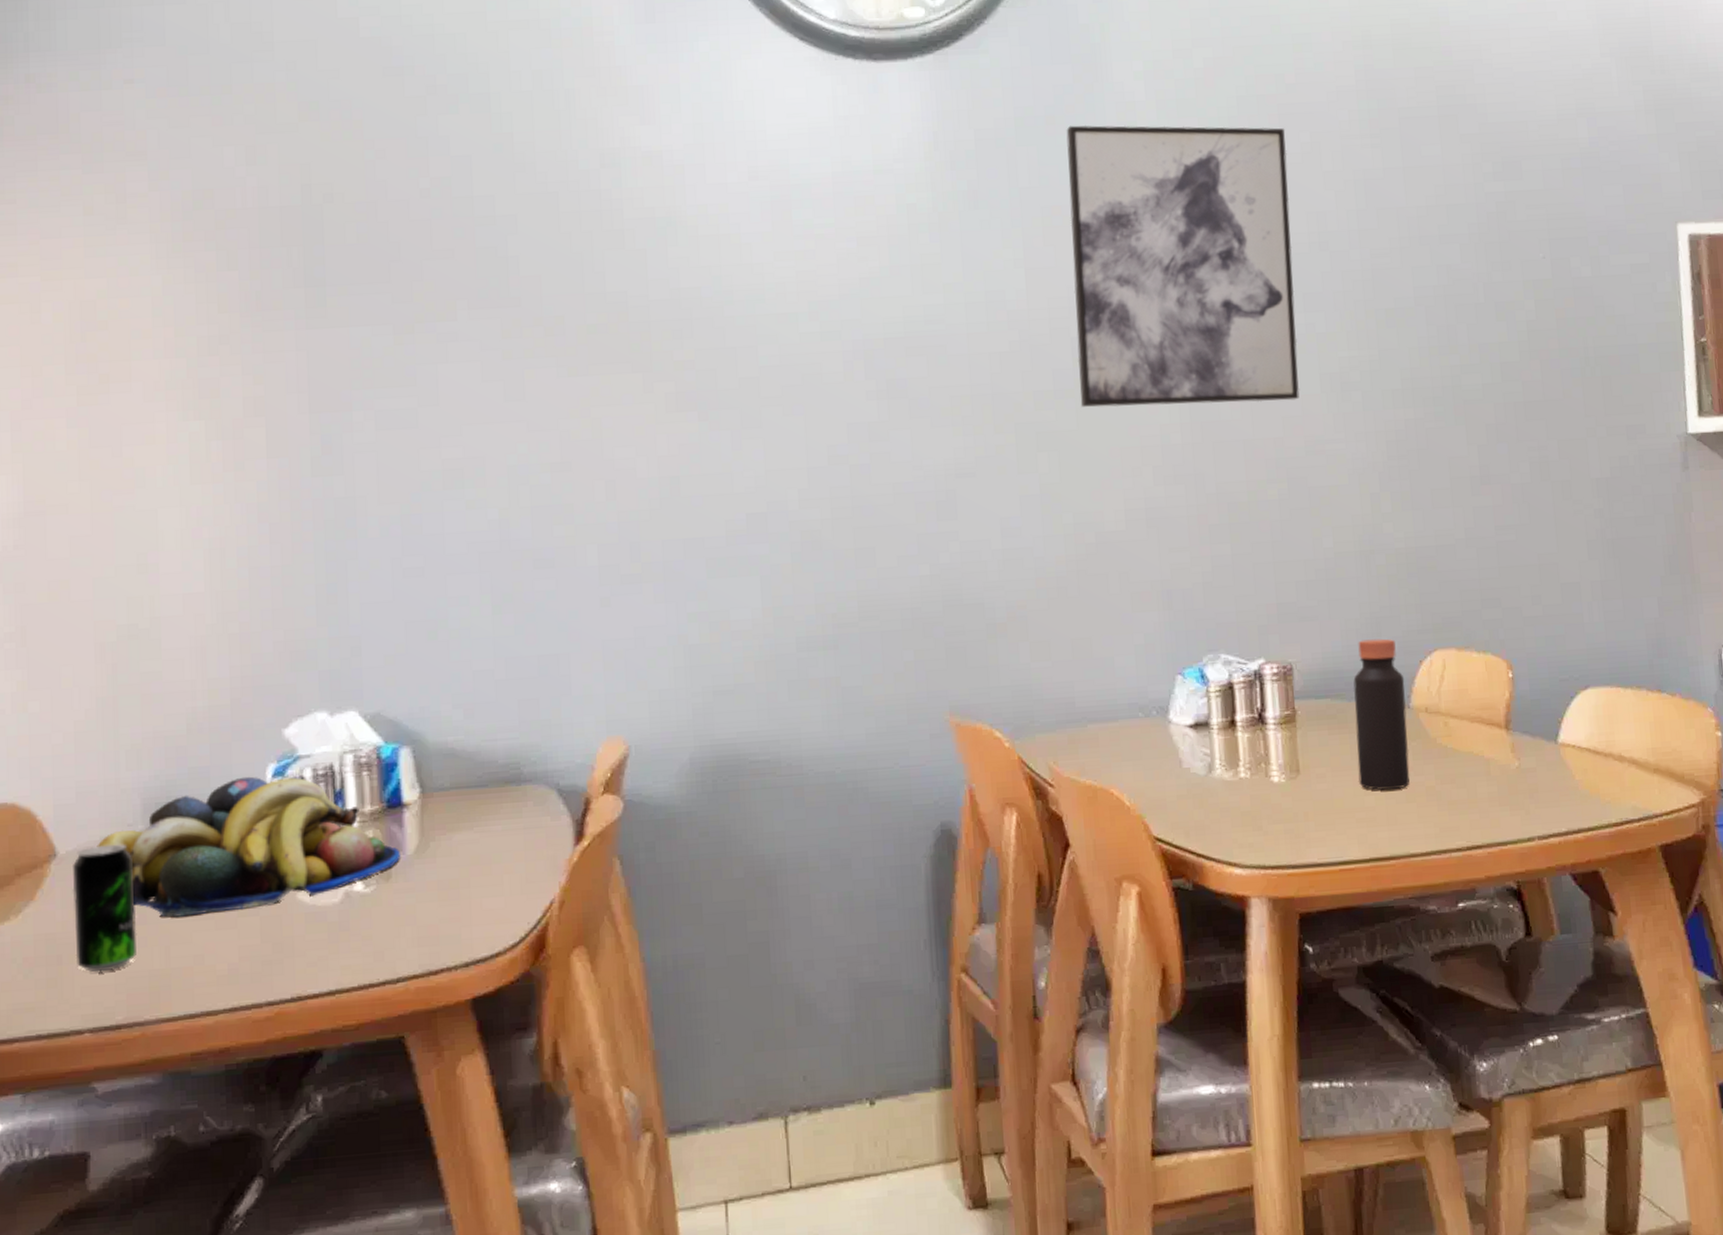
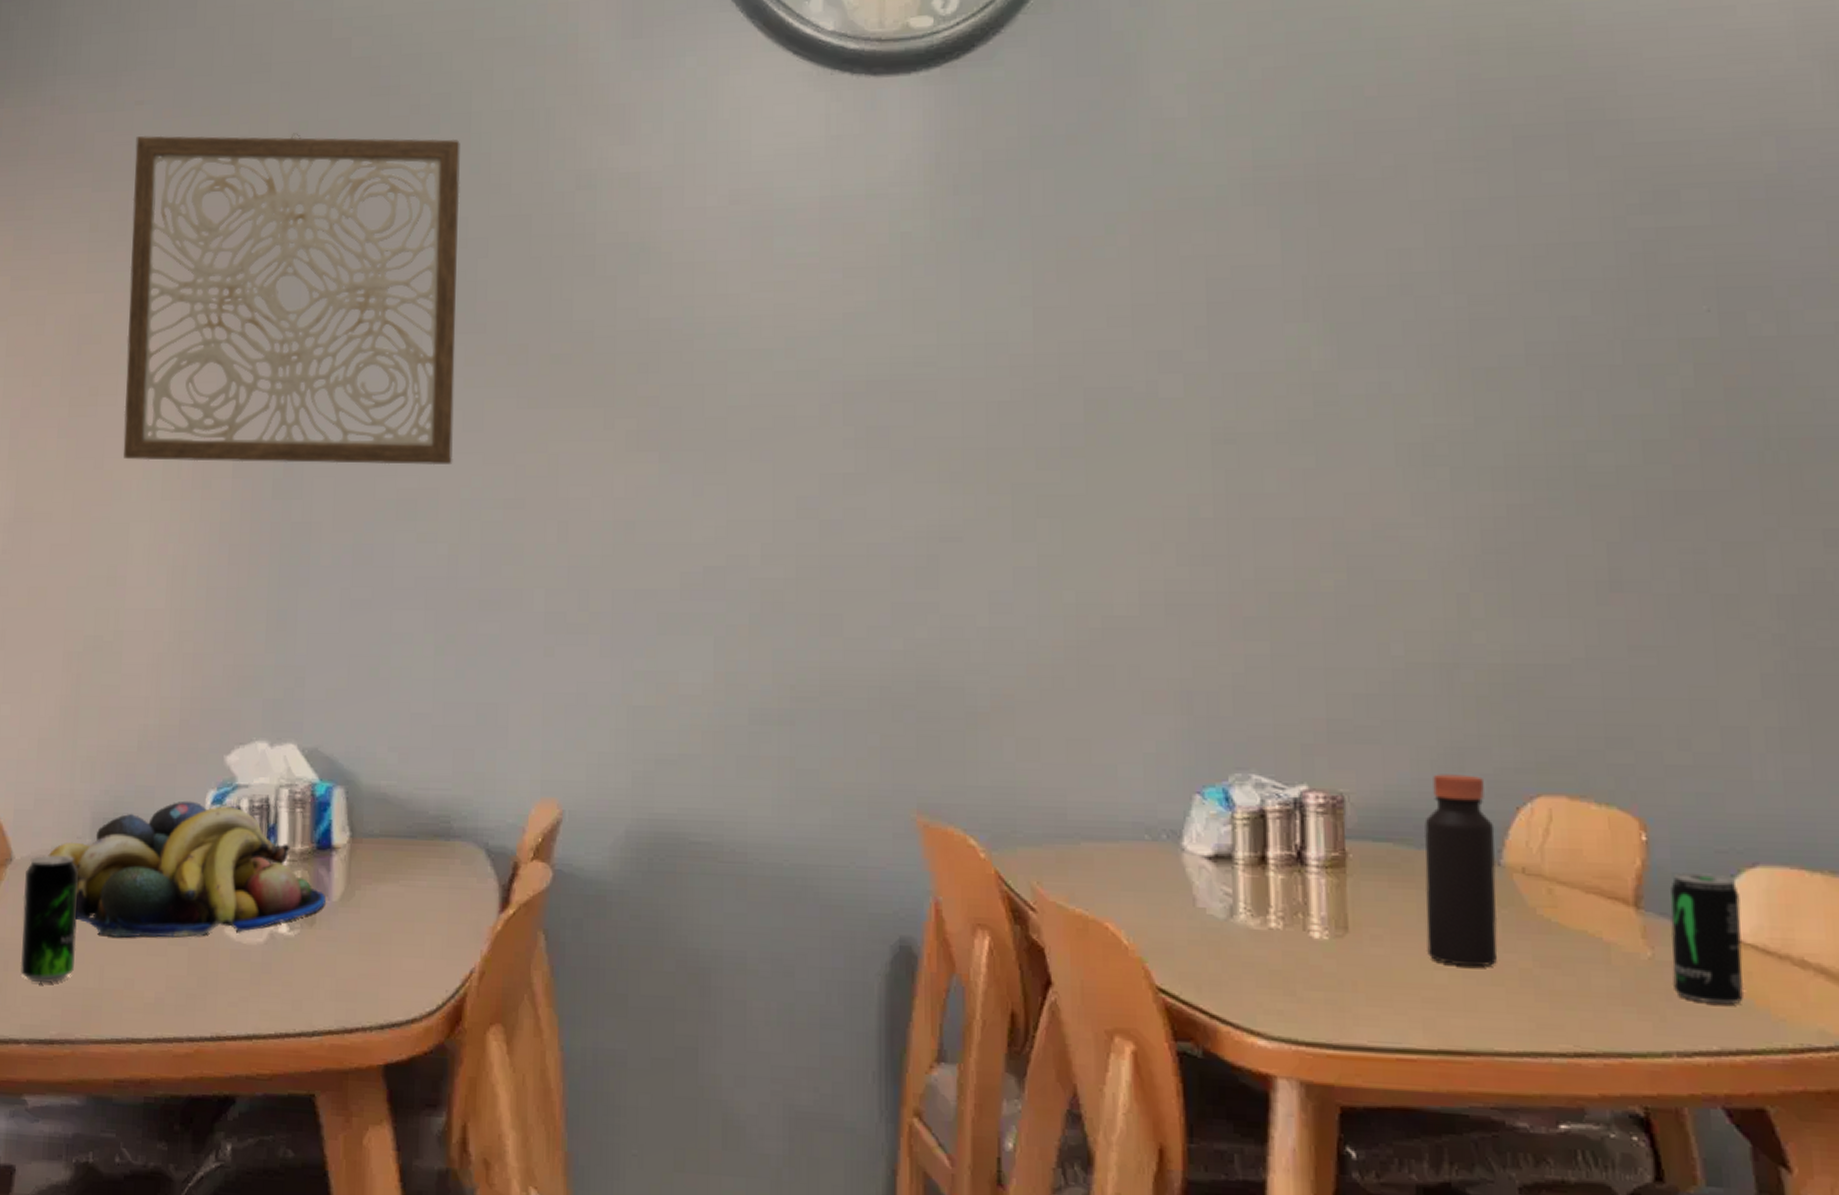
wall art: none [128,113,497,446] -> present [123,133,460,466]
wall art: present [1066,125,1300,408] -> none [1089,145,1368,474]
beverage can: none [1530,697,1582,797] -> present [1670,871,1745,1005]

